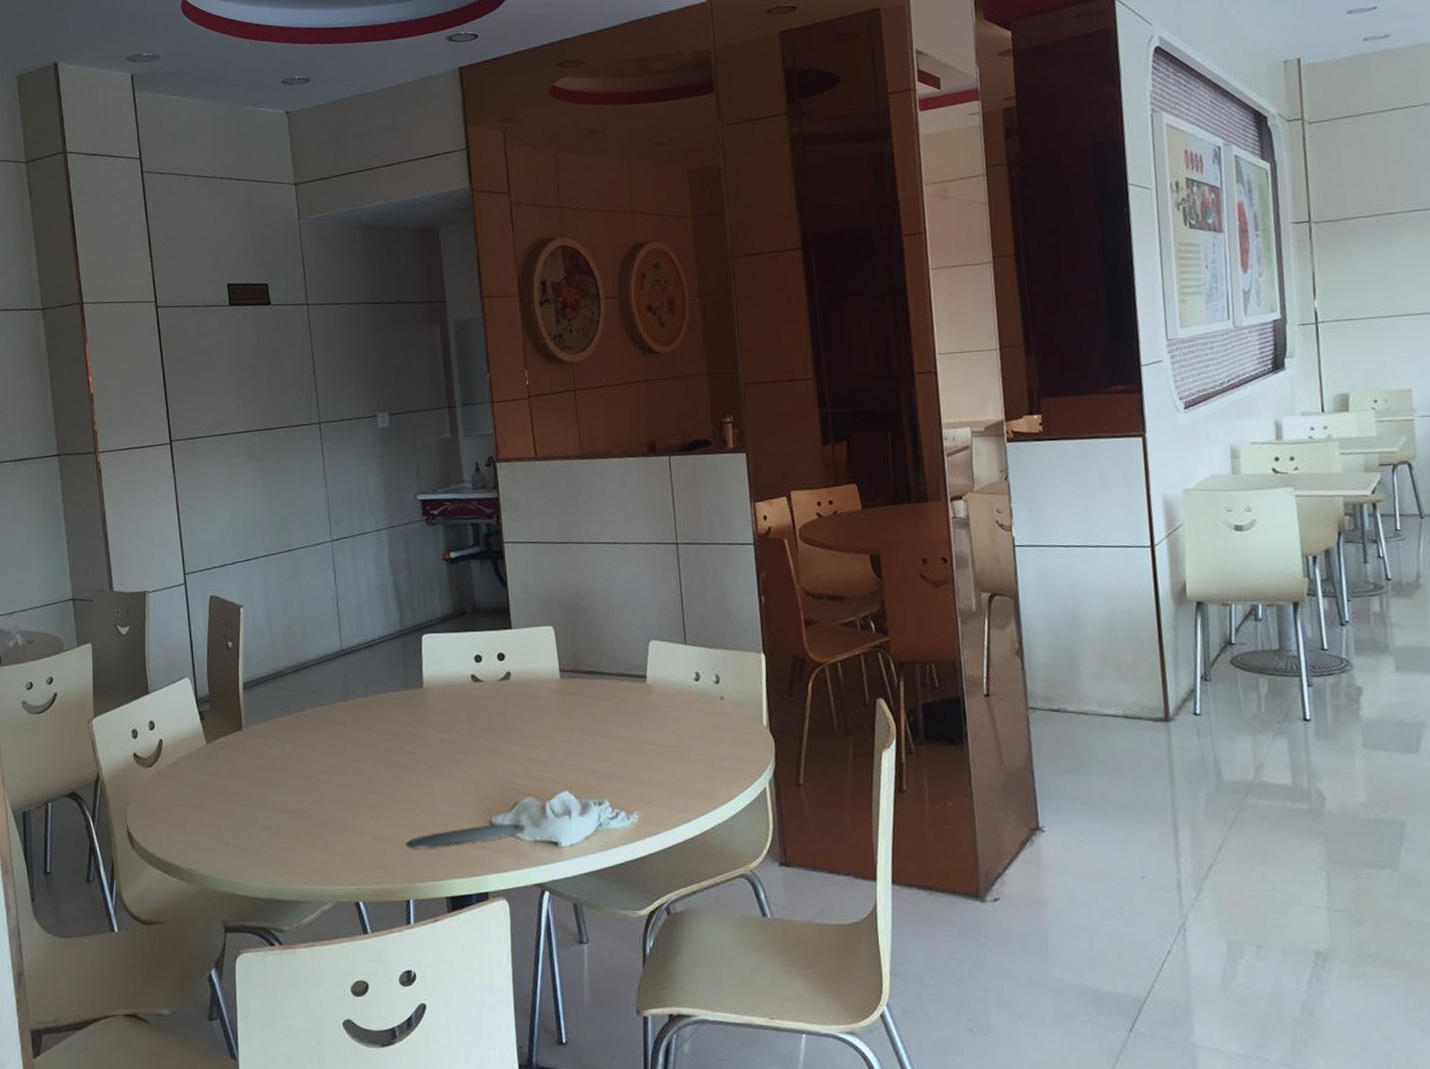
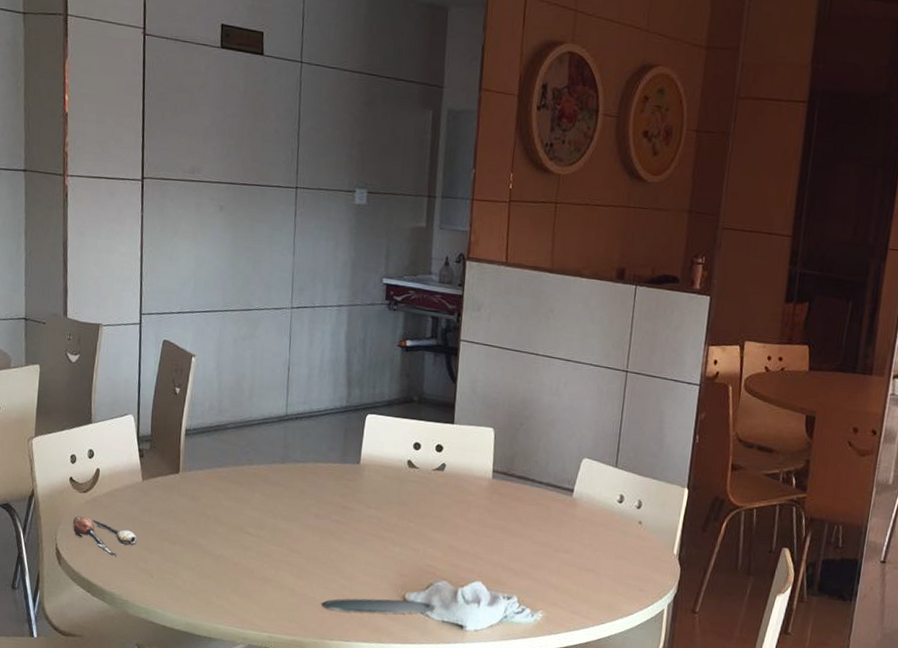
spoon: none [140,791,209,829] -> present [72,515,137,557]

